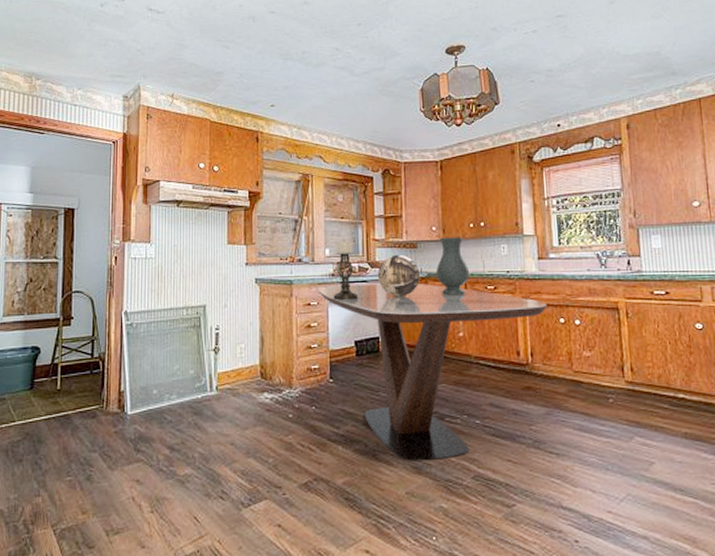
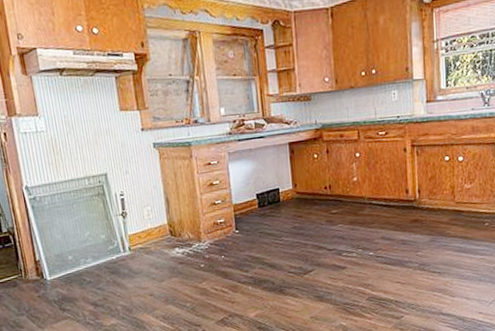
dining table: present [317,283,547,461] -> none [216,134,434,292]
candle holder: present [332,240,359,301] -> none [229,97,257,158]
decorative bowl: present [377,254,421,297] -> none [273,108,316,150]
vase: present [435,237,470,296] -> none [330,86,363,144]

